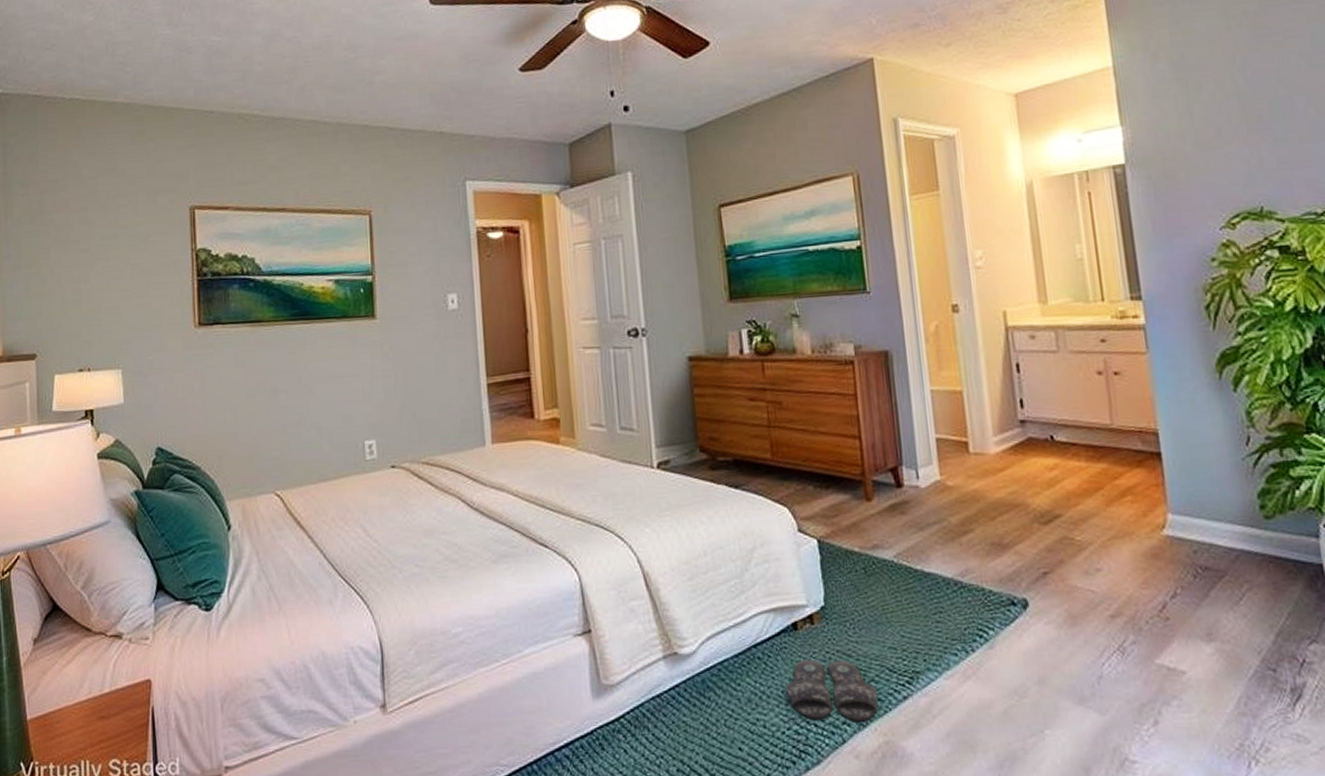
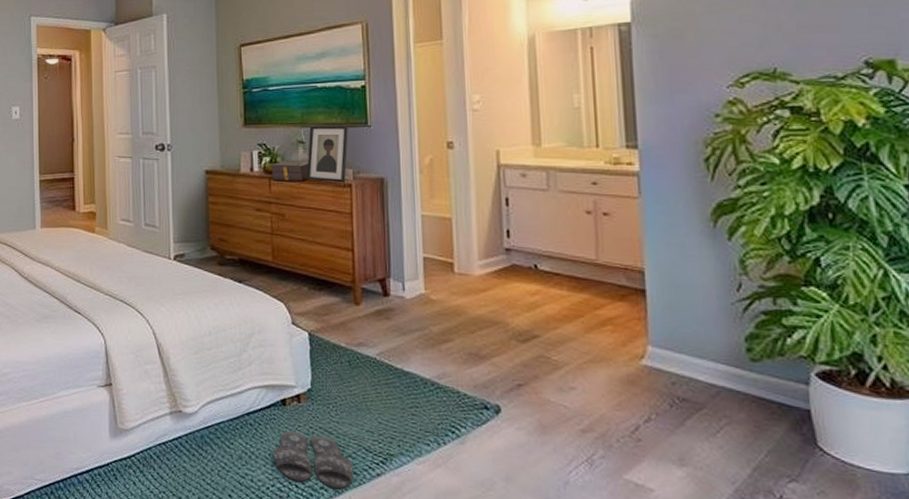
jewelry box: none [762,337,806,364] -> present [270,161,309,183]
picture frame: none [803,293,847,360] -> present [306,126,348,183]

